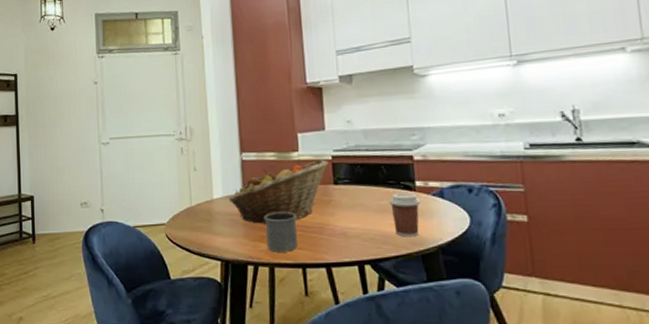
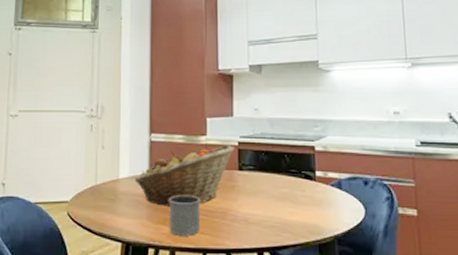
coffee cup: present [389,193,421,237] -> none [290,182,320,226]

